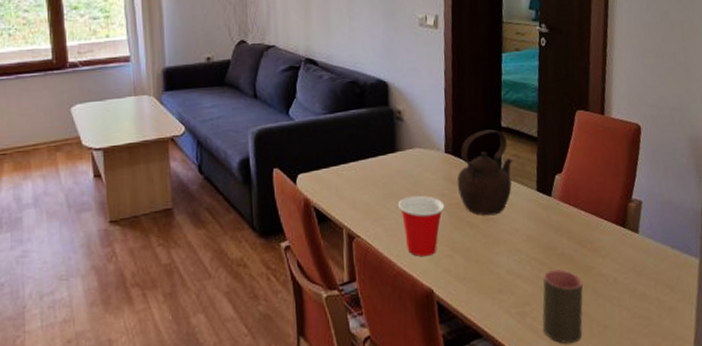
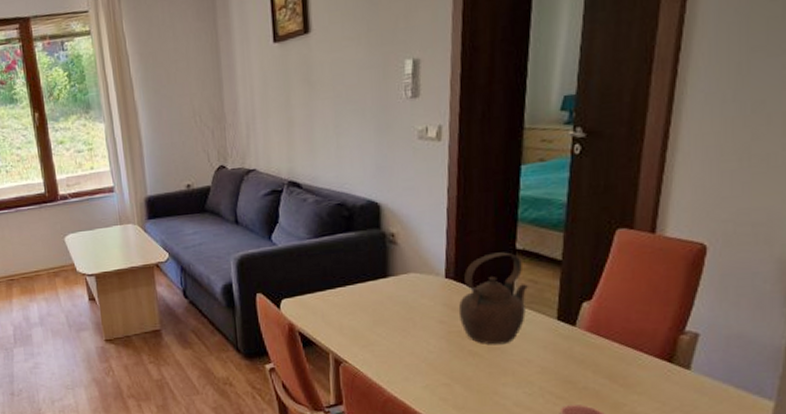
cup: present [397,195,445,257] -> none [388,322,444,385]

